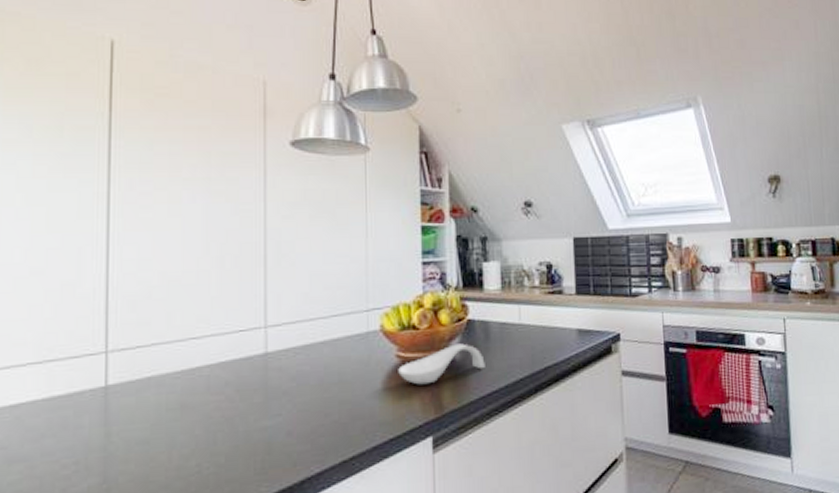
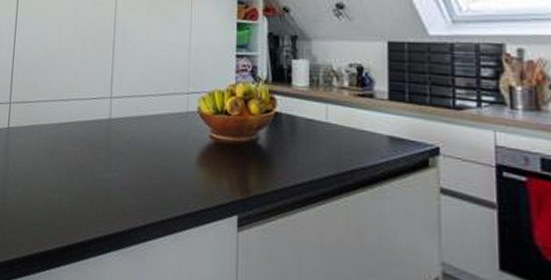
spoon rest: present [398,343,485,385] -> none [211,133,290,167]

